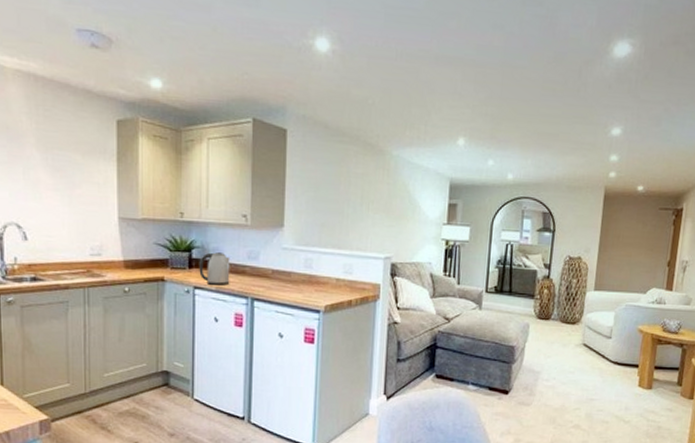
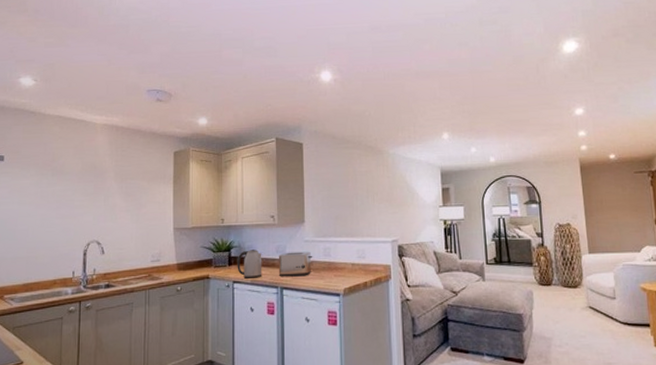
toaster: none [249,259,292,288] -> present [278,251,313,277]

